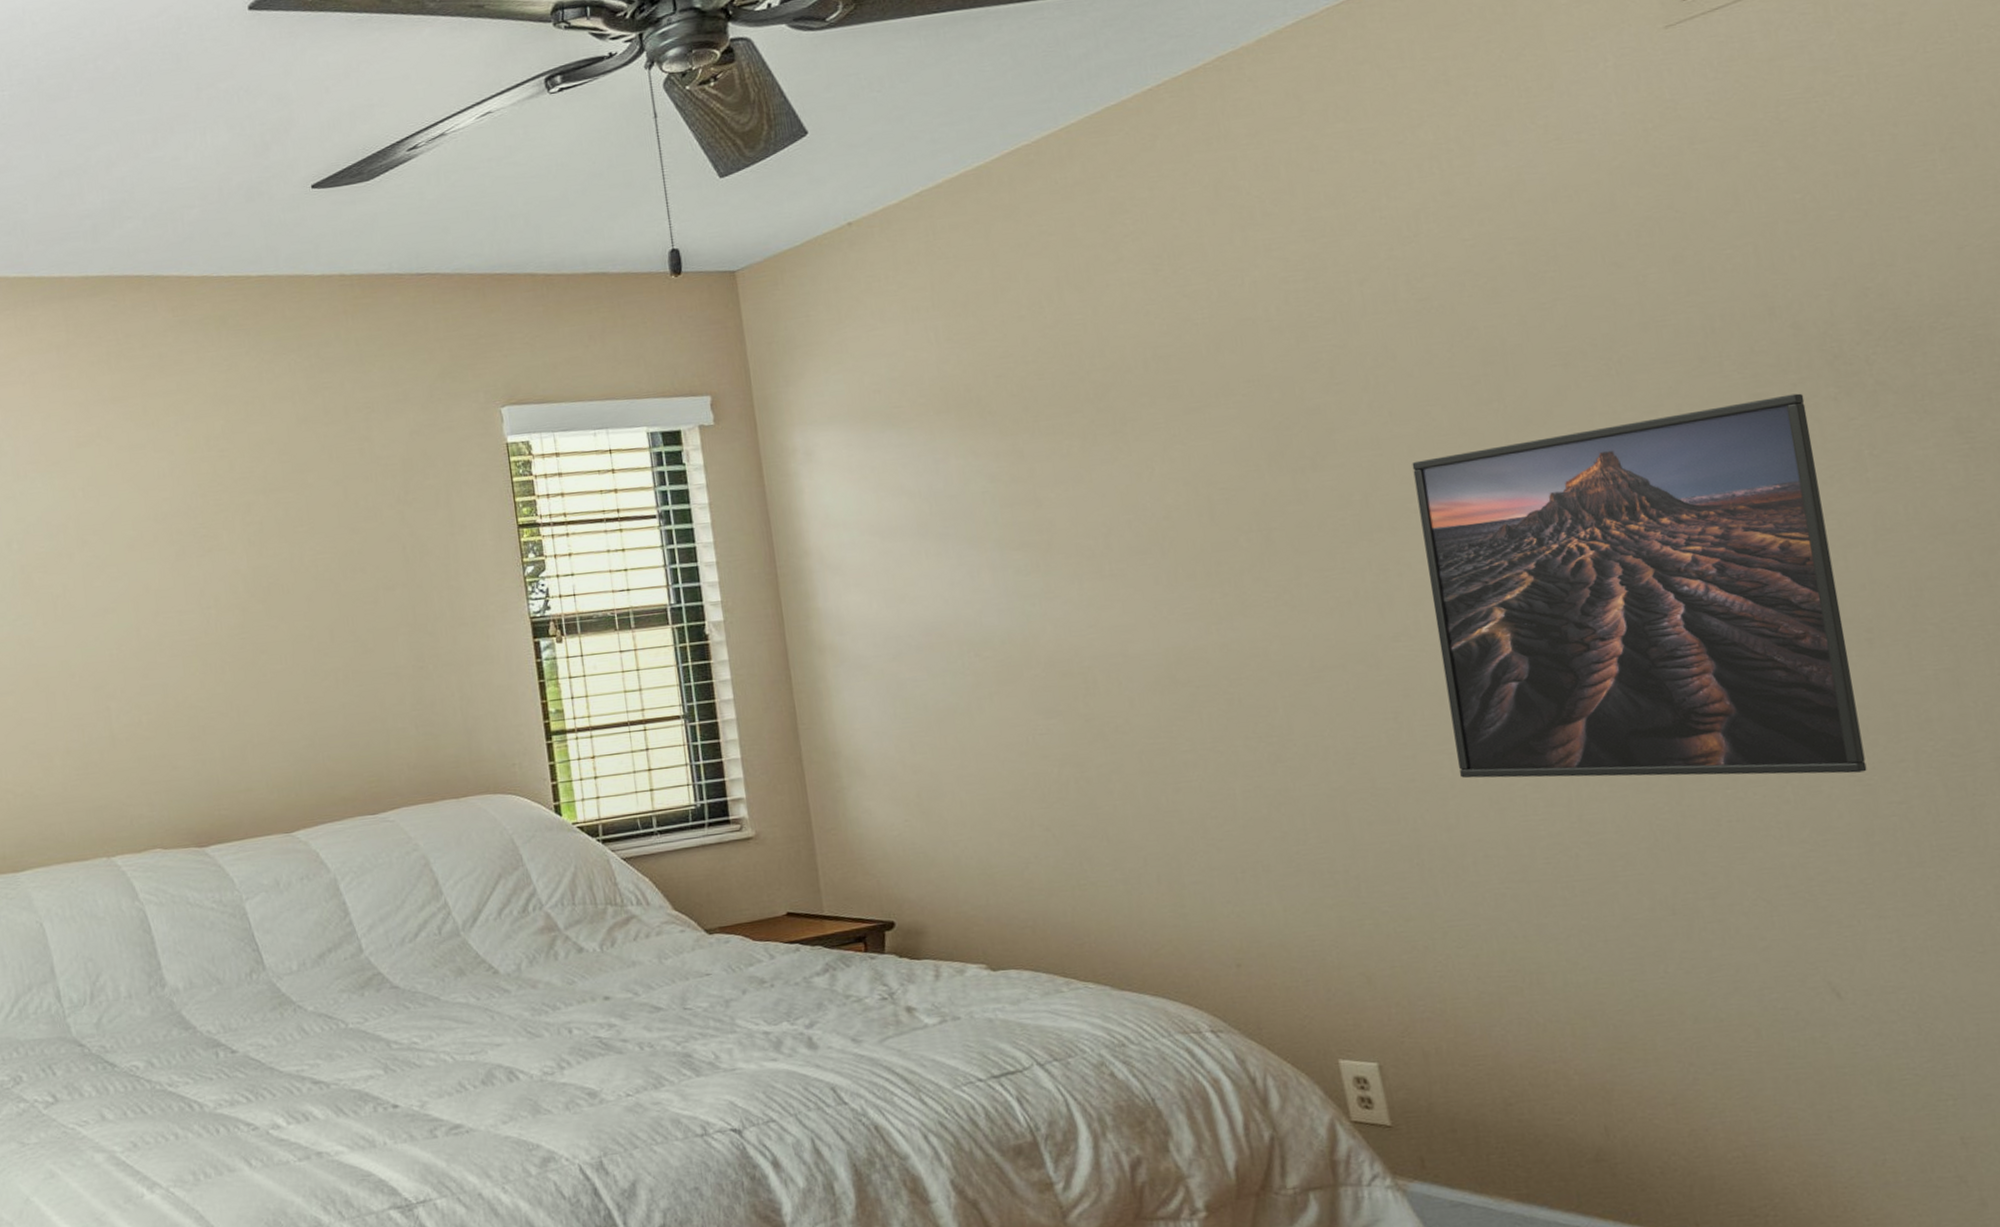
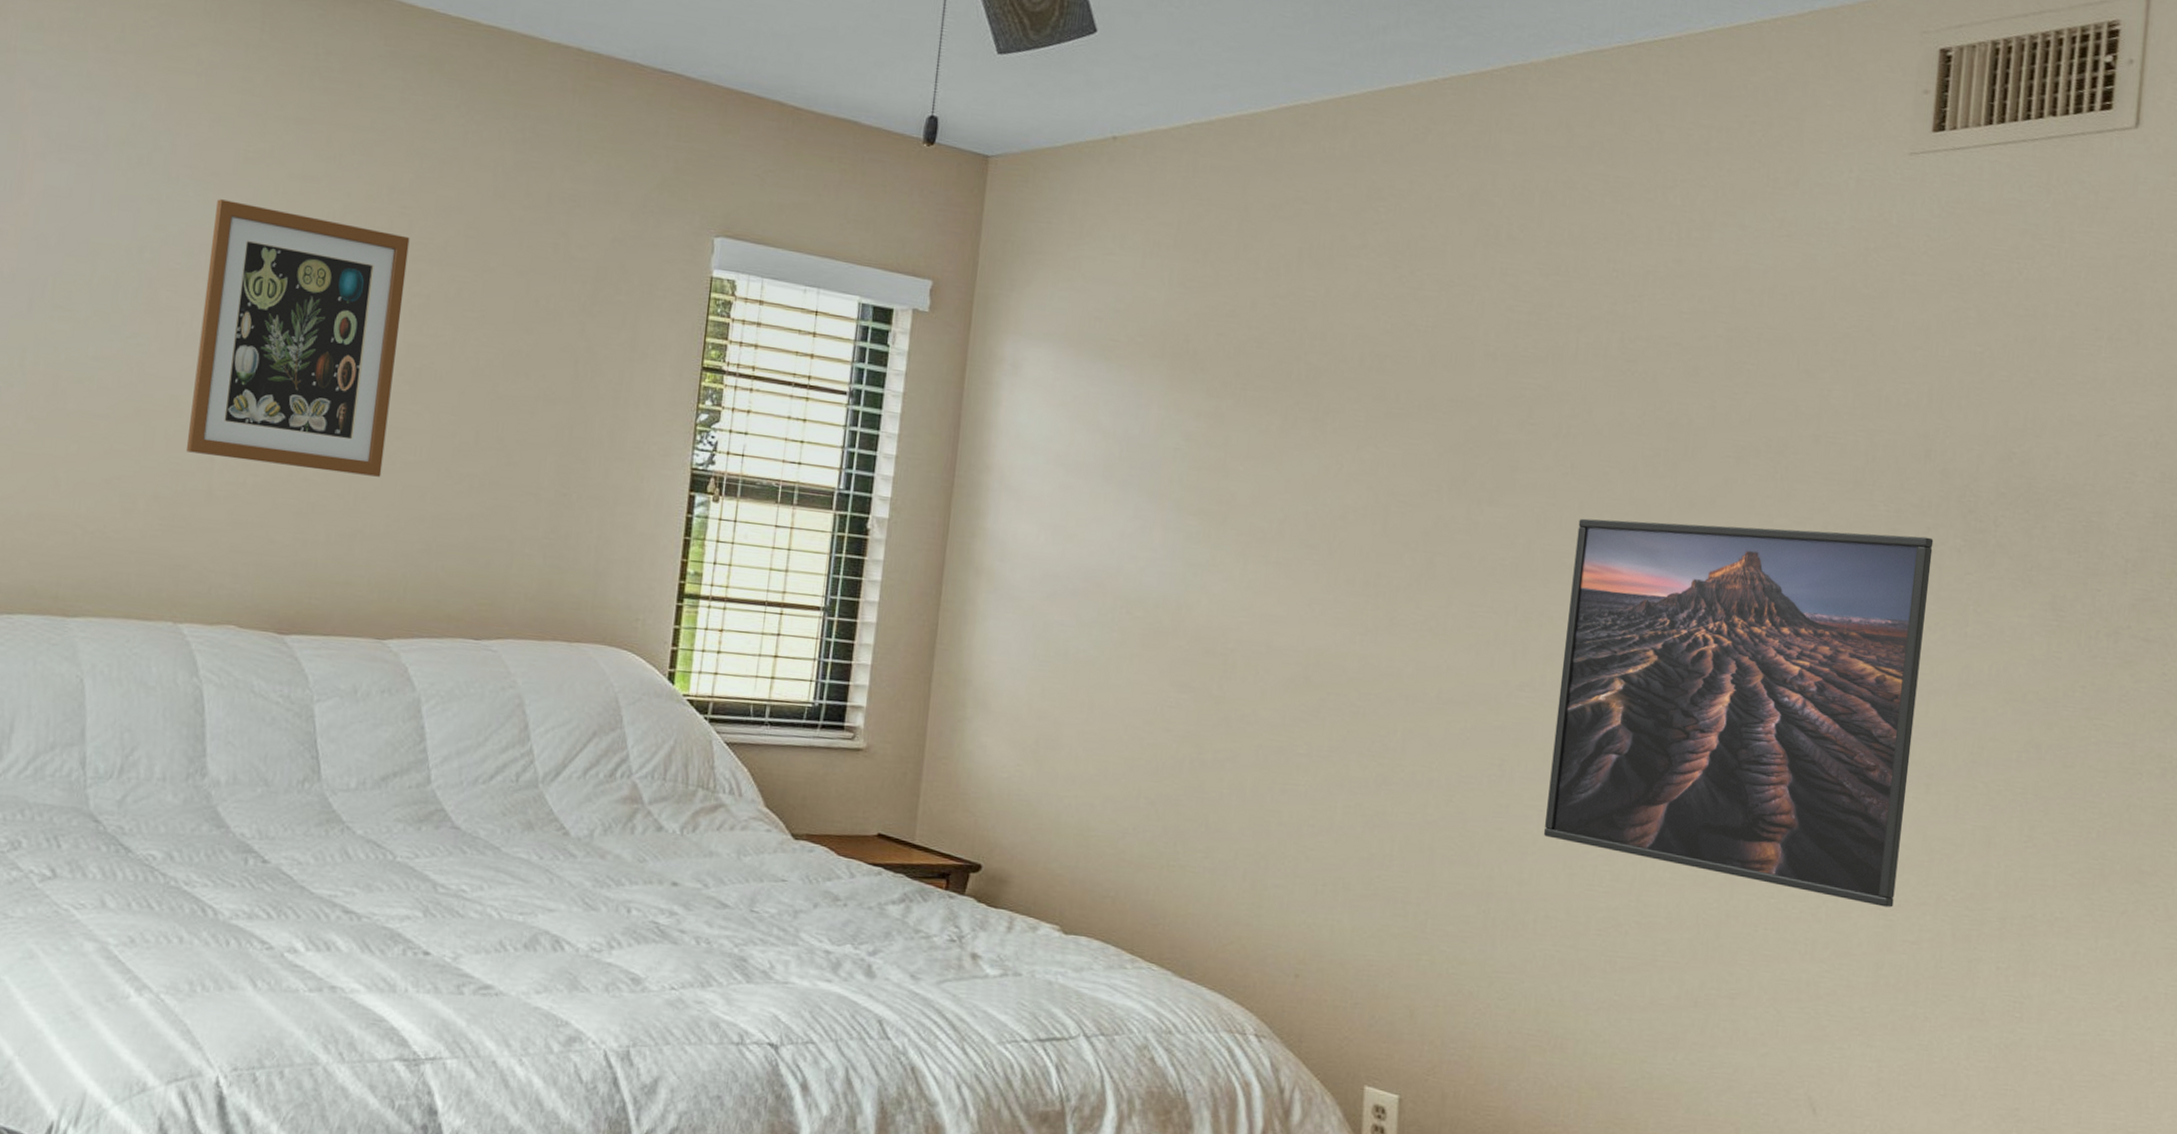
wall art: none [63,475,256,707] -> present [185,199,410,477]

